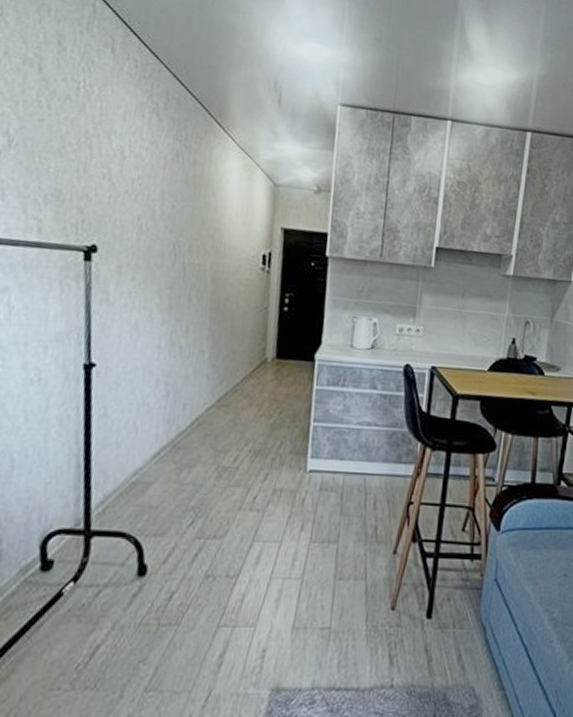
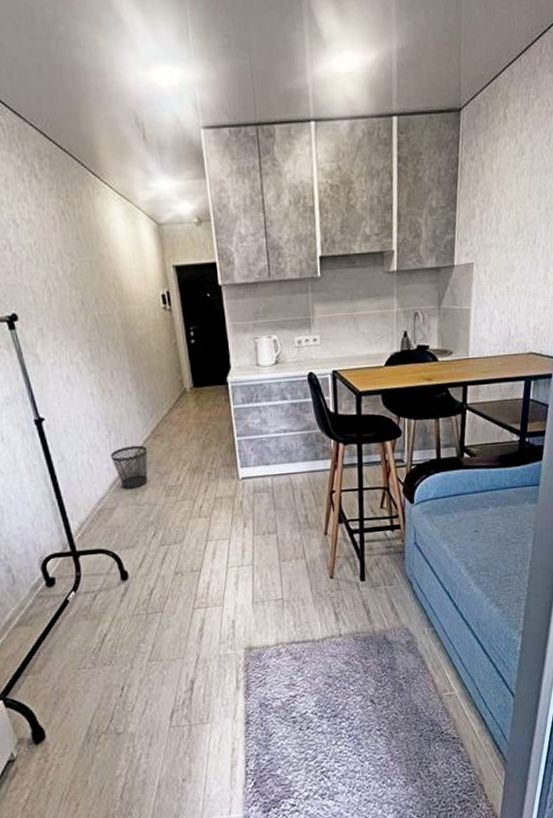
wastebasket: none [162,412,208,464] -> present [110,445,148,489]

